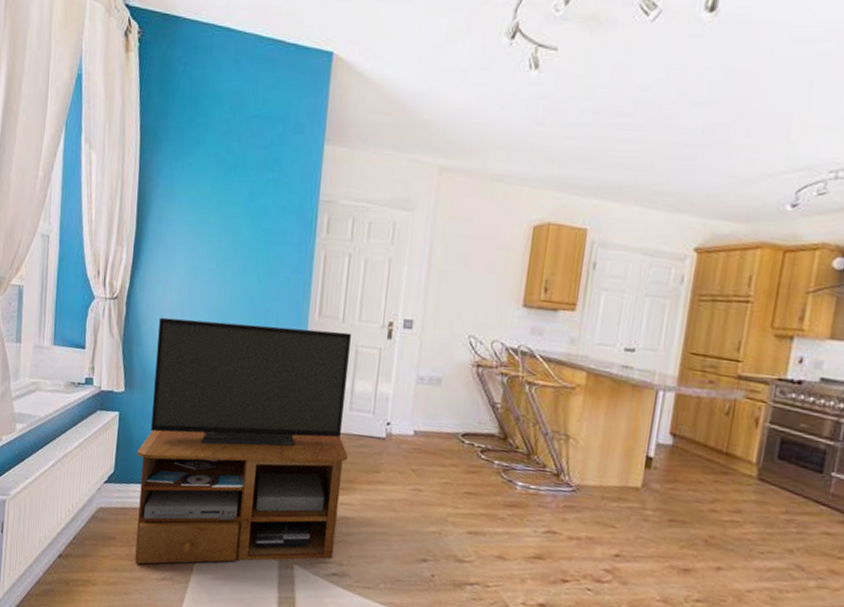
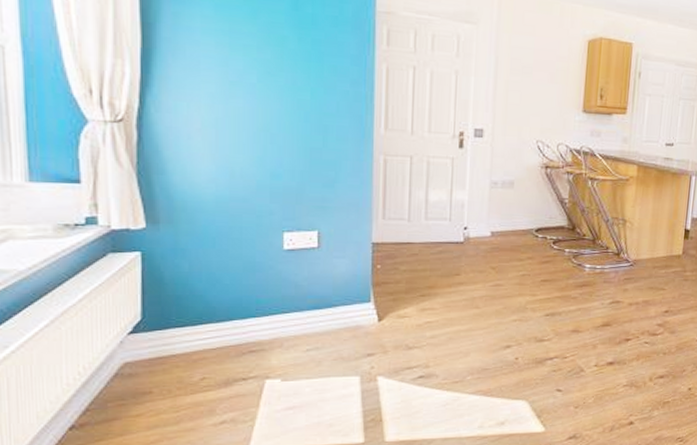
tv stand: present [135,317,351,564] -> none [171,140,427,414]

